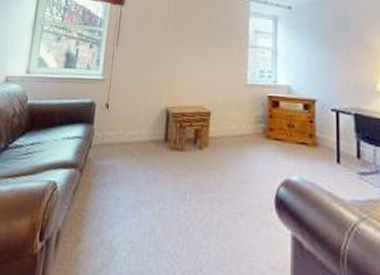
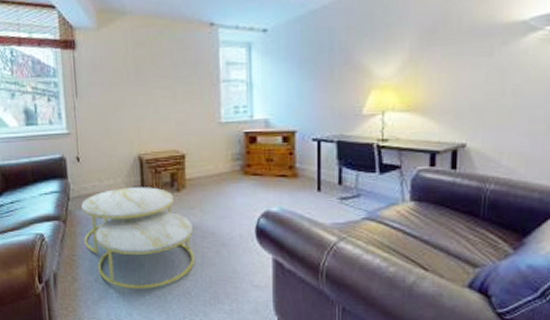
coffee table: none [97,139,211,260] -> present [81,187,194,290]

